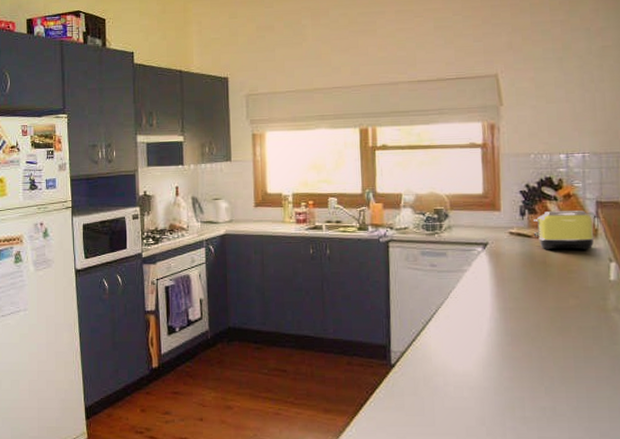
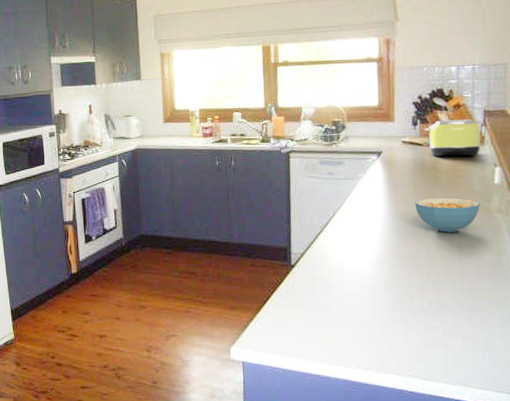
cereal bowl: none [525,294,595,332] -> present [415,197,480,233]

